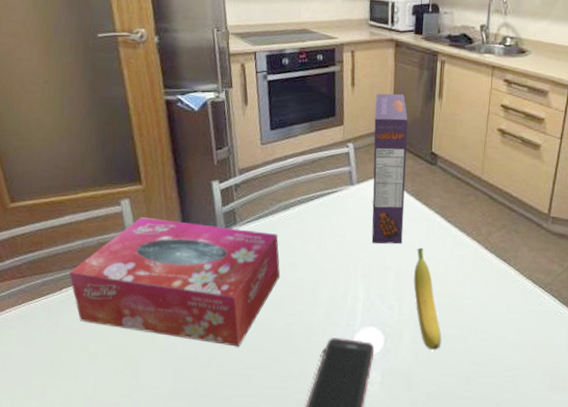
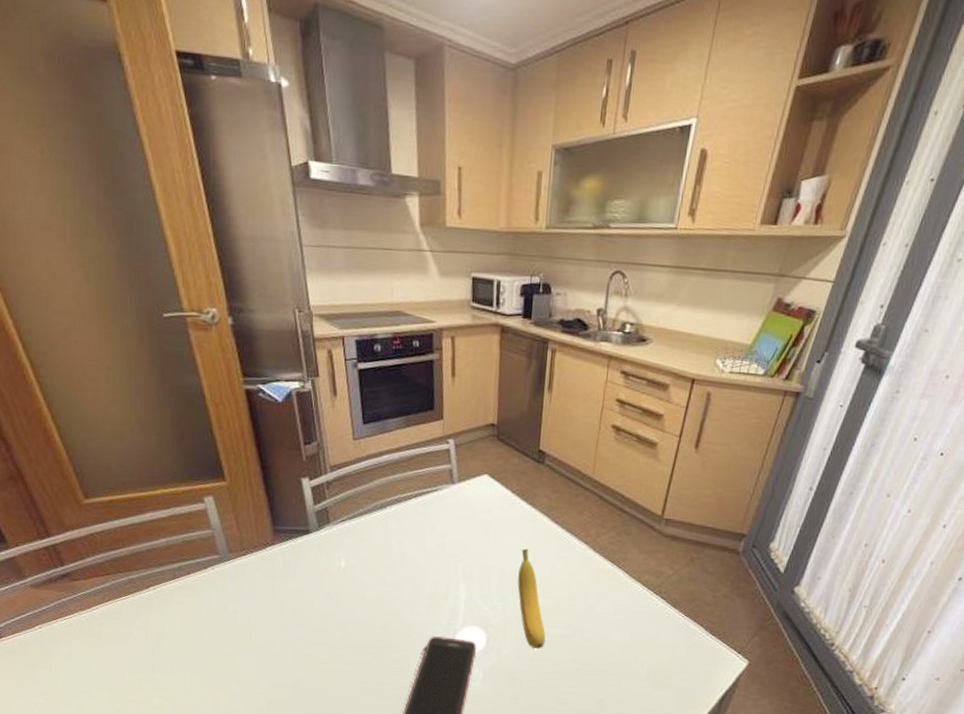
tissue box: present [69,217,280,347] -> none [155,515,378,645]
cereal box: present [371,93,408,244] -> none [474,385,514,545]

